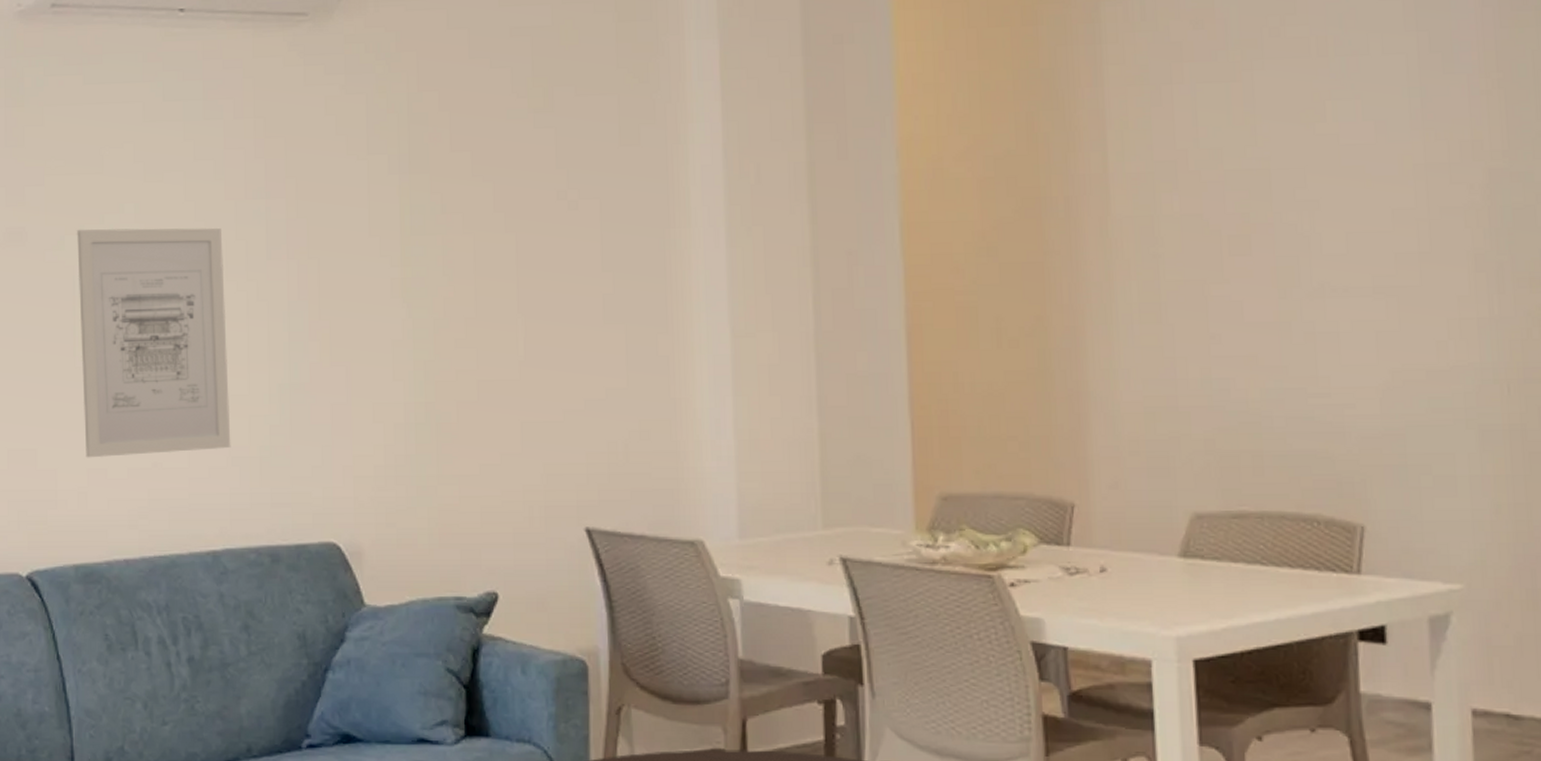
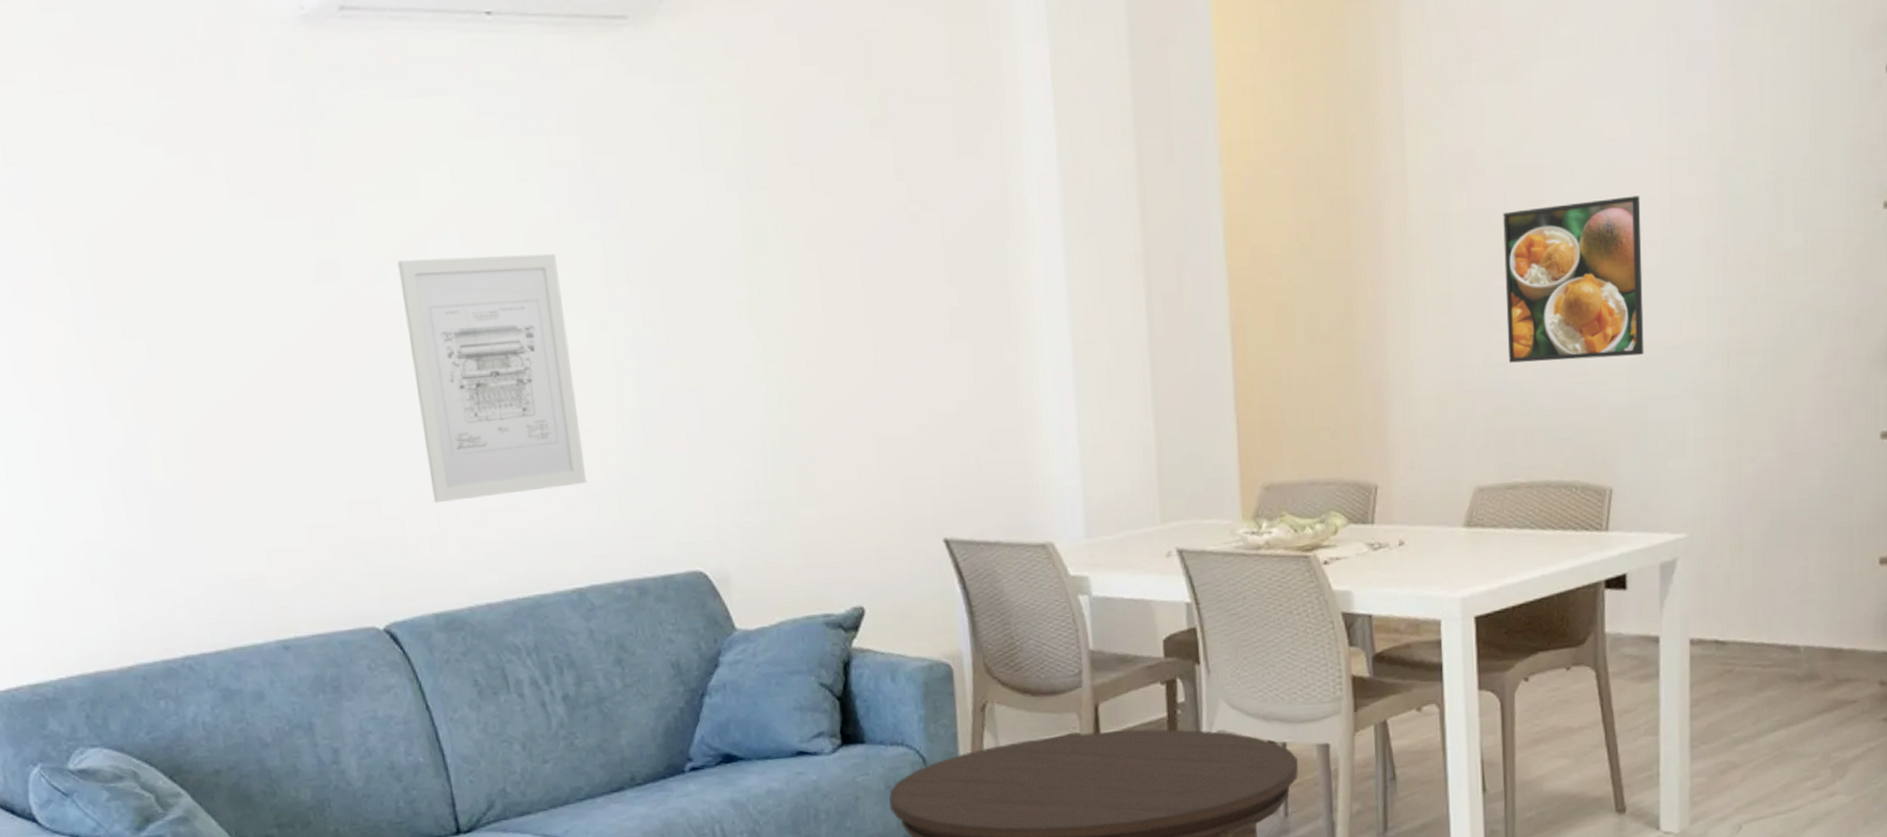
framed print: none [1222,204,1401,379] -> present [1503,196,1644,363]

